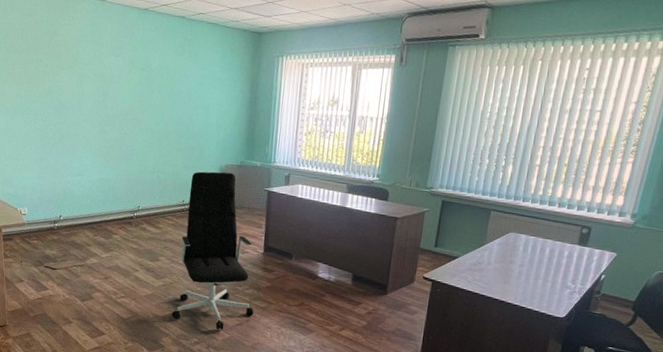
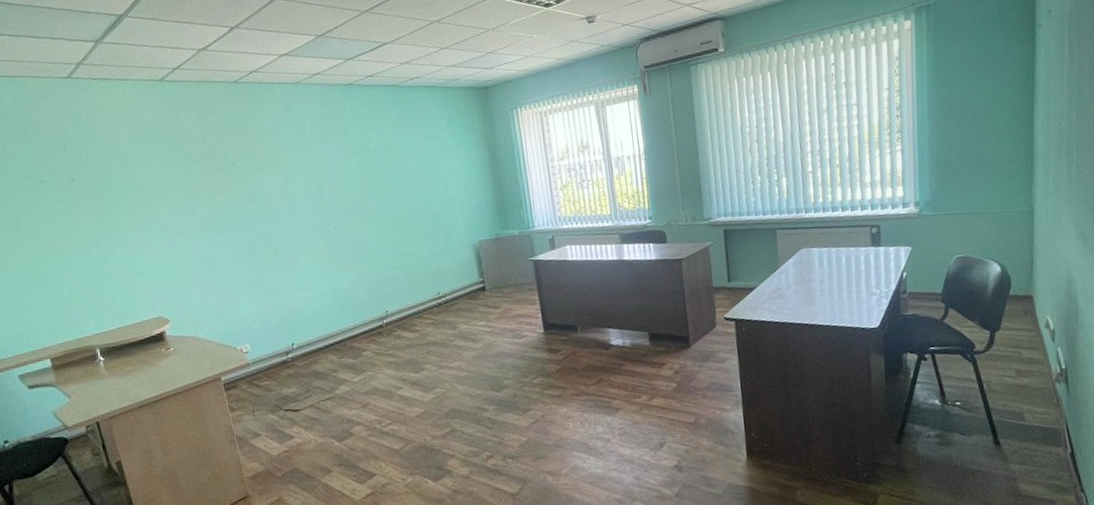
office chair: present [171,171,254,330] -> none [442,248,549,436]

